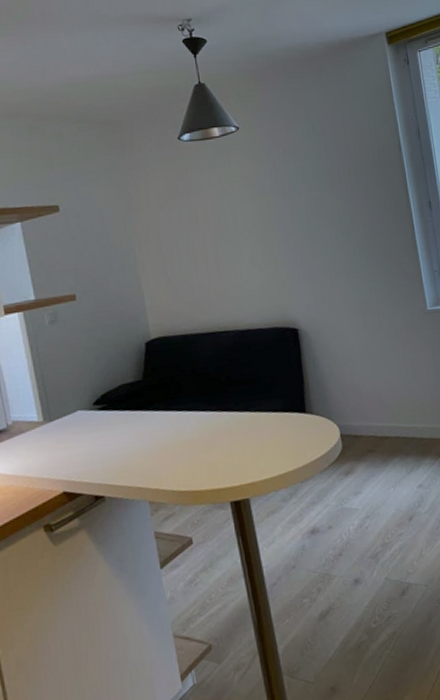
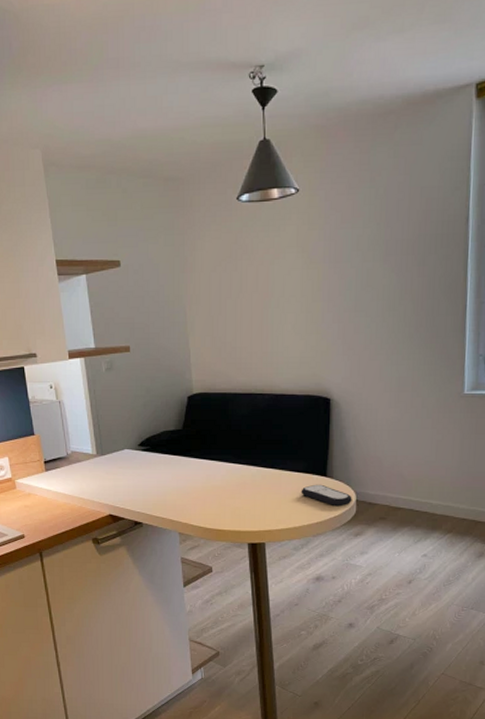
remote control: none [281,422,337,445] -> present [301,484,352,507]

